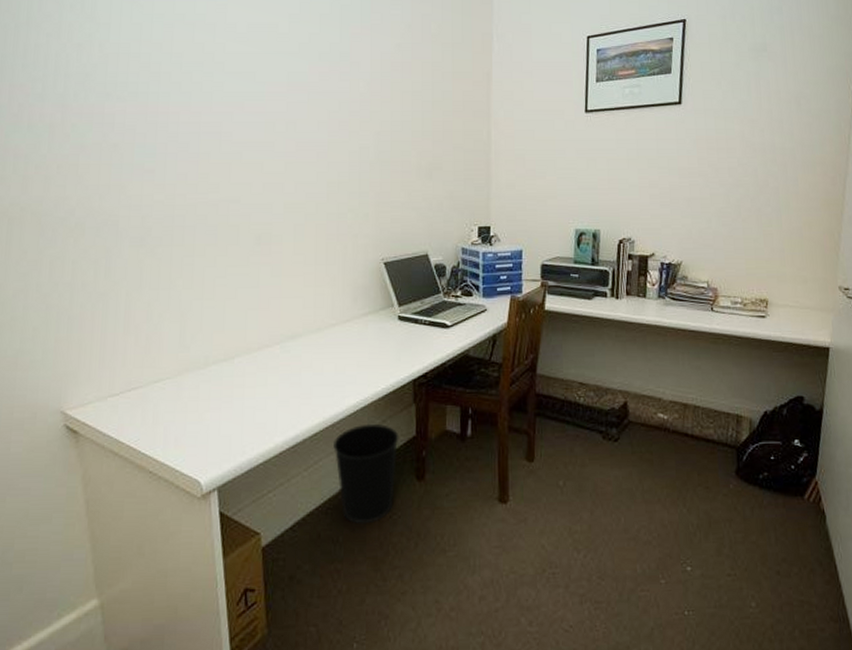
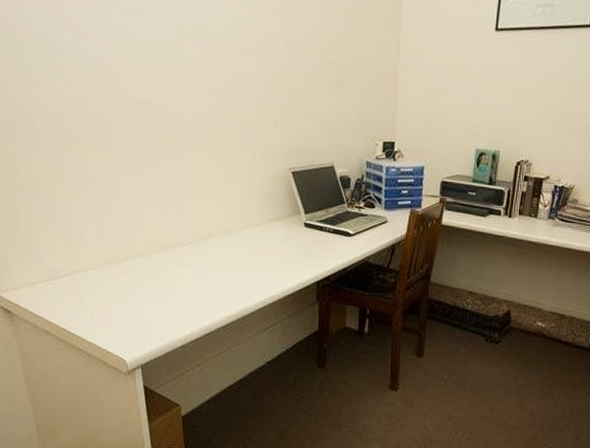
wastebasket: present [332,423,399,524] -> none [243,318,303,402]

